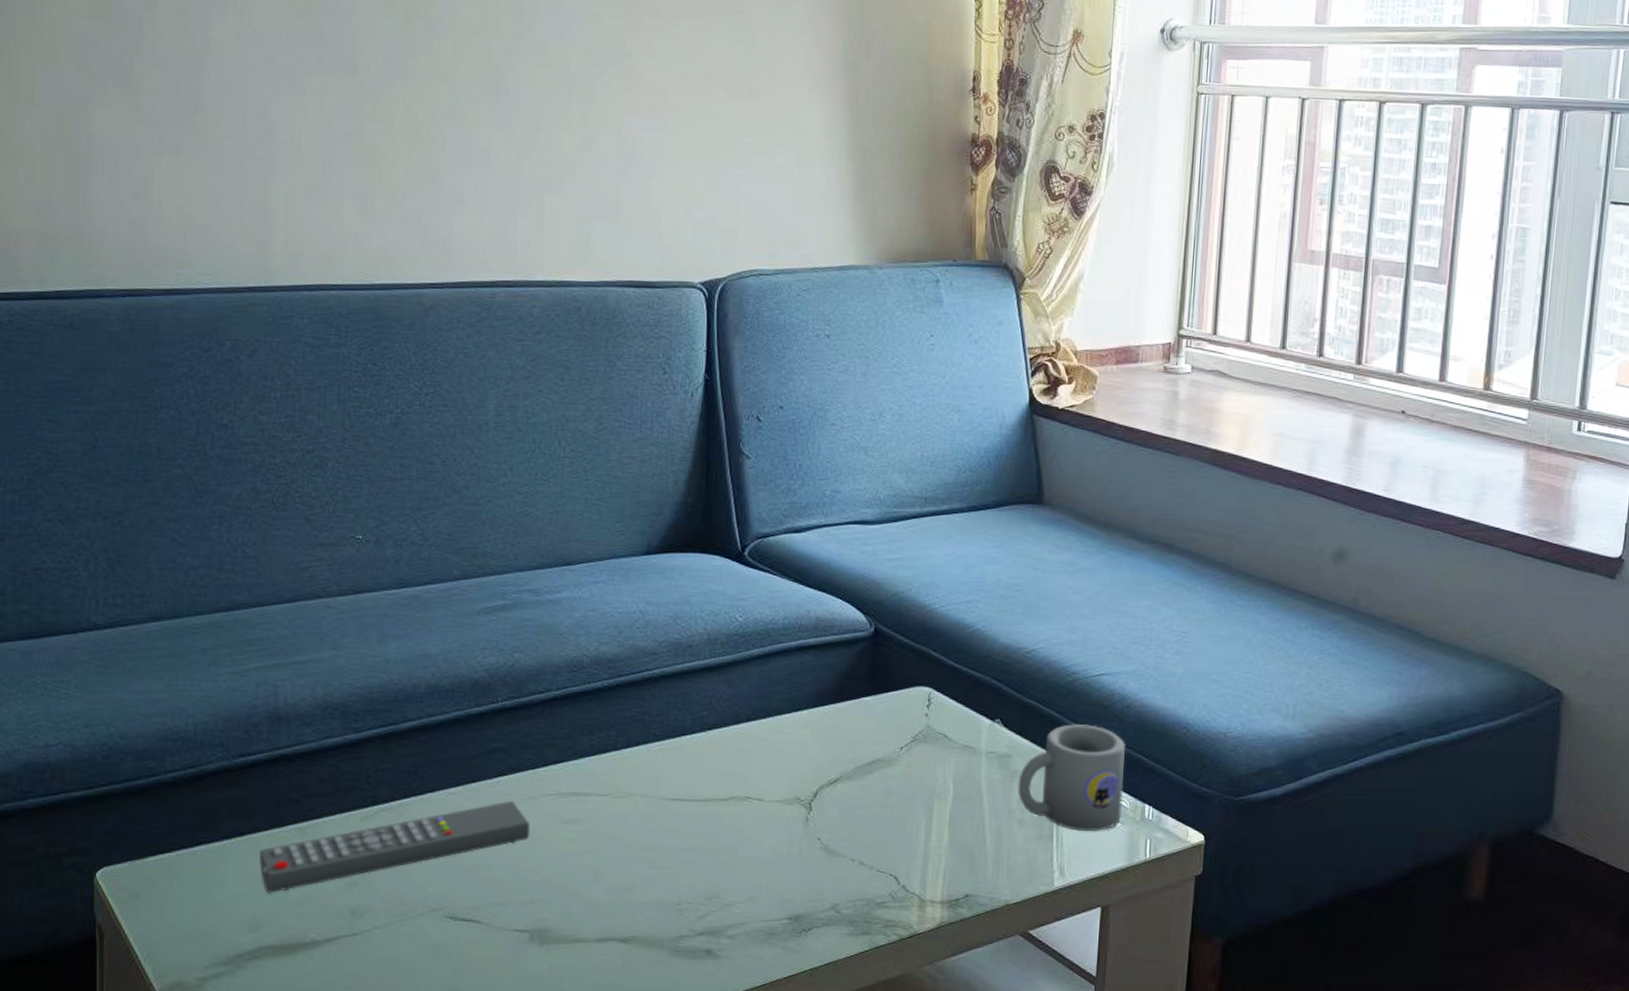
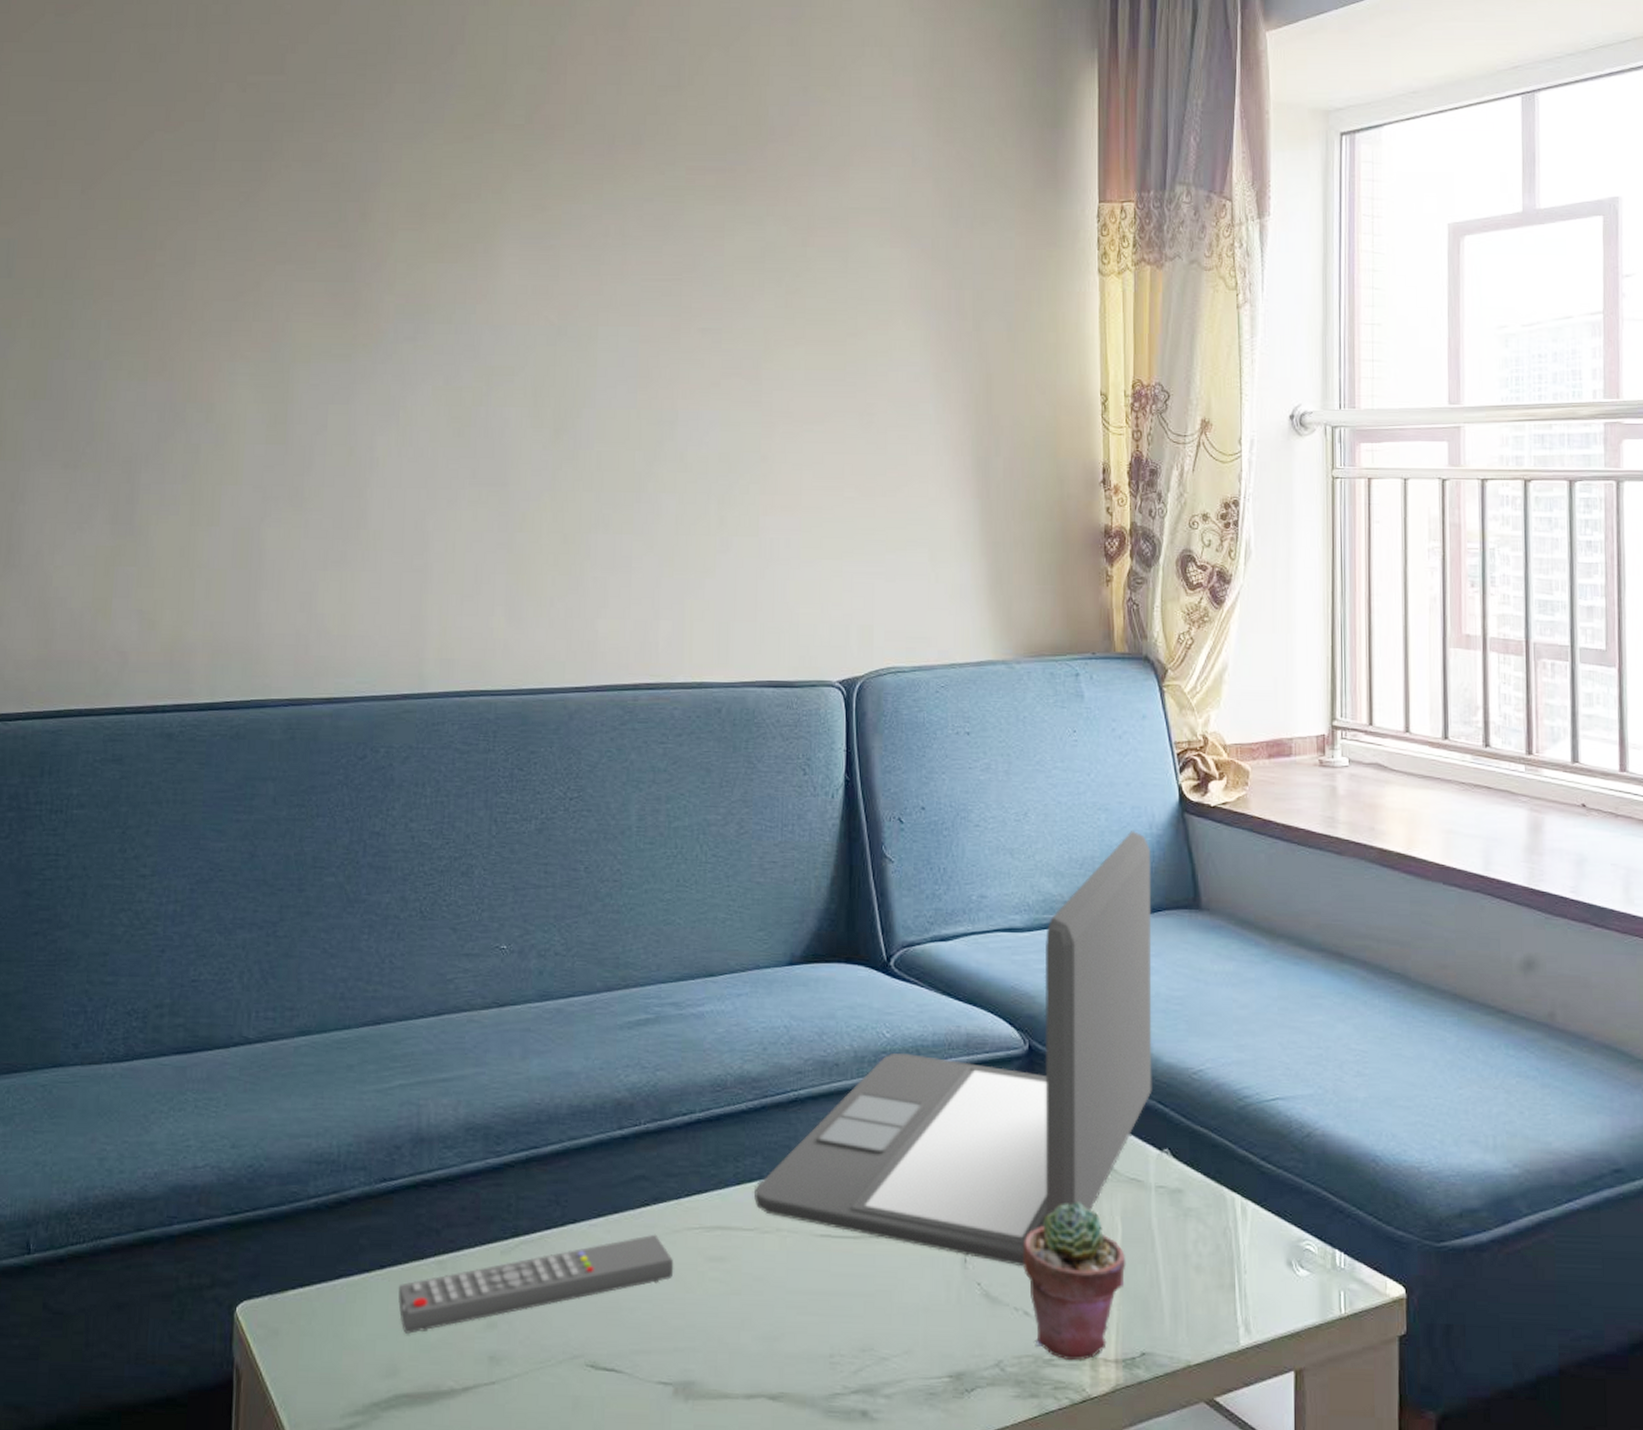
laptop: none [609,431,1000,824] -> present [754,831,1152,1267]
potted succulent: none [861,766,956,903] -> present [1024,1202,1126,1361]
mug: present [1017,723,1125,832] -> none [1192,1154,1310,1281]

